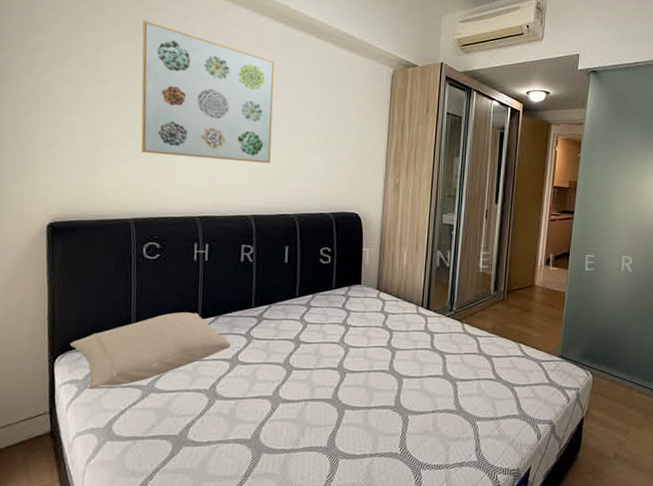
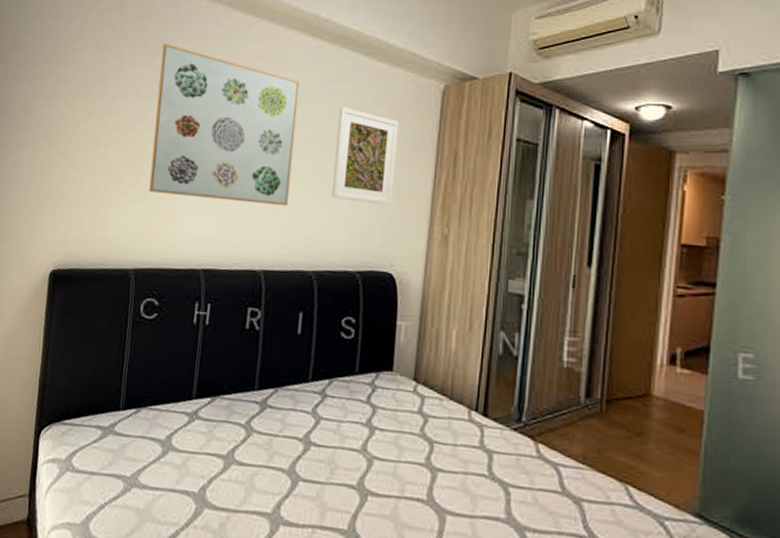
pillow: present [70,312,231,389] -> none [57,387,227,473]
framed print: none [306,84,358,162] -> present [331,107,398,205]

